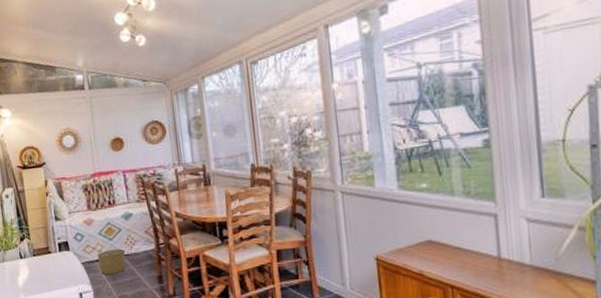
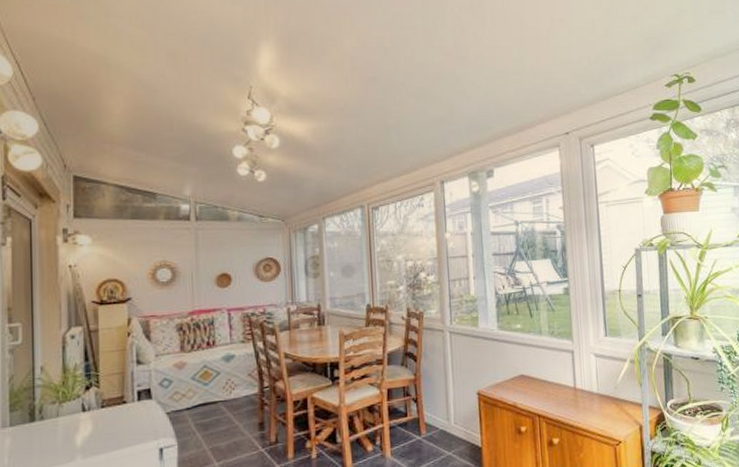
basket: present [97,248,126,275] -> none [187,394,222,425]

